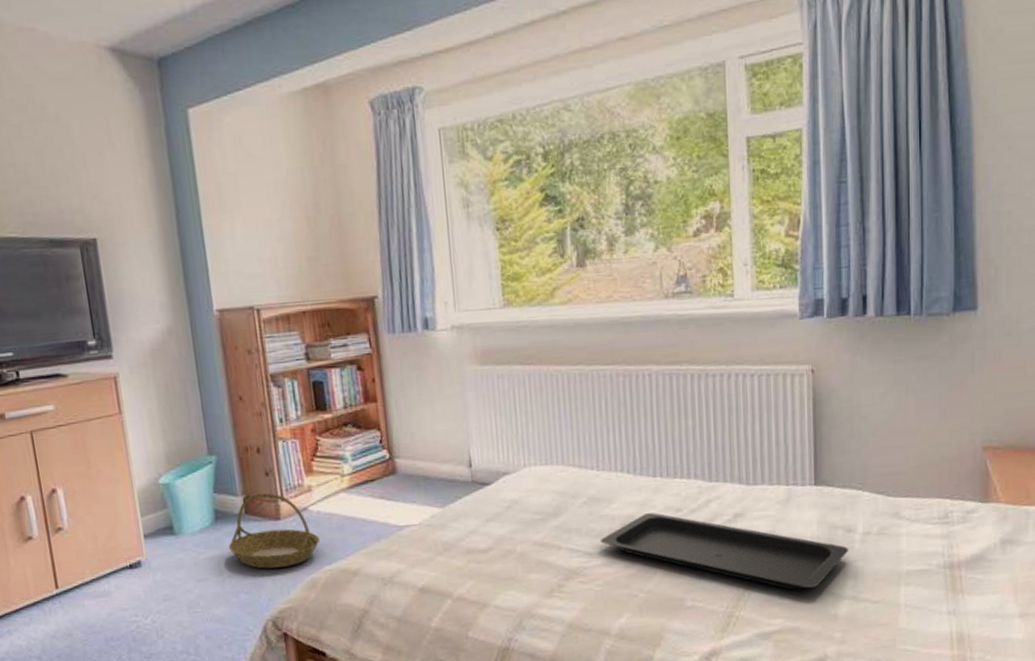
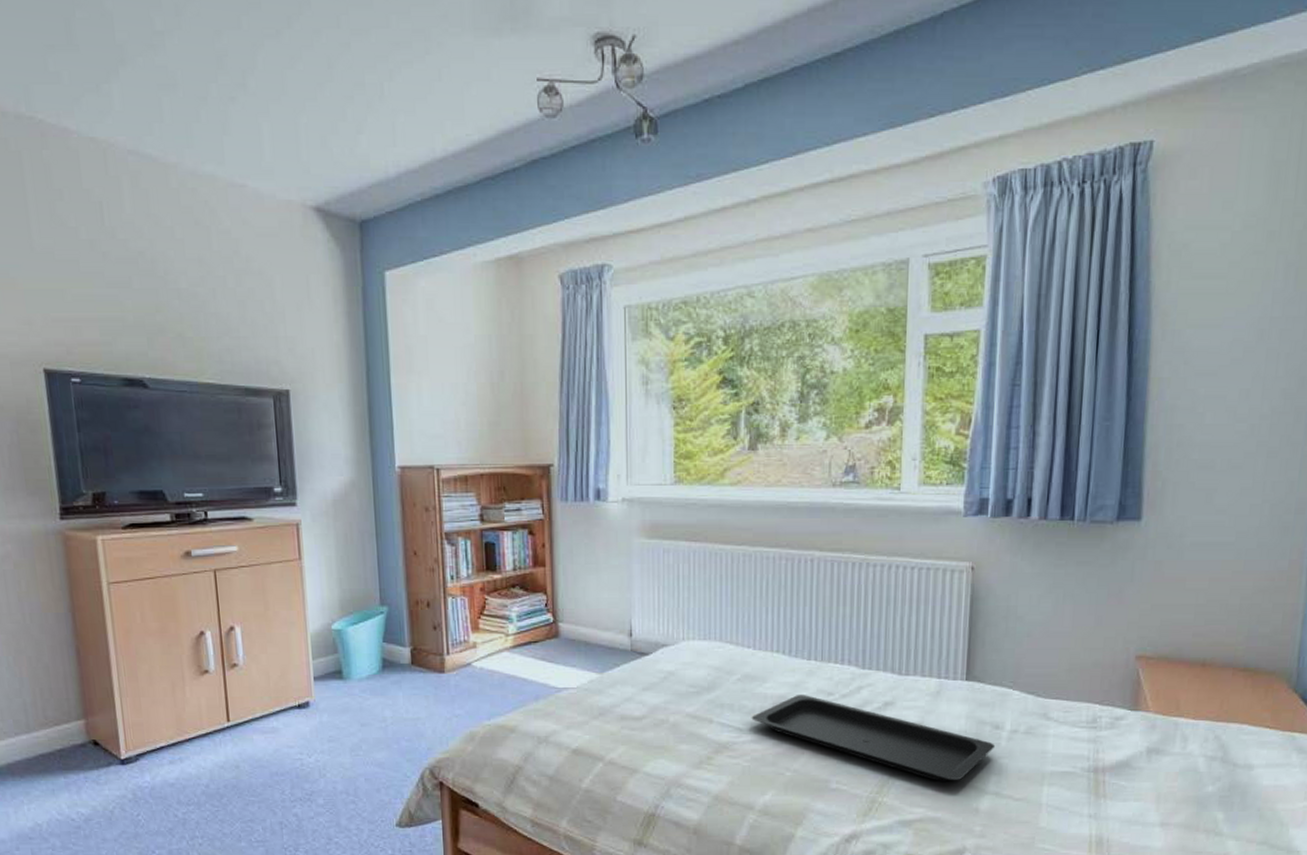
basket: present [228,493,321,569] -> none [393,646,481,719]

